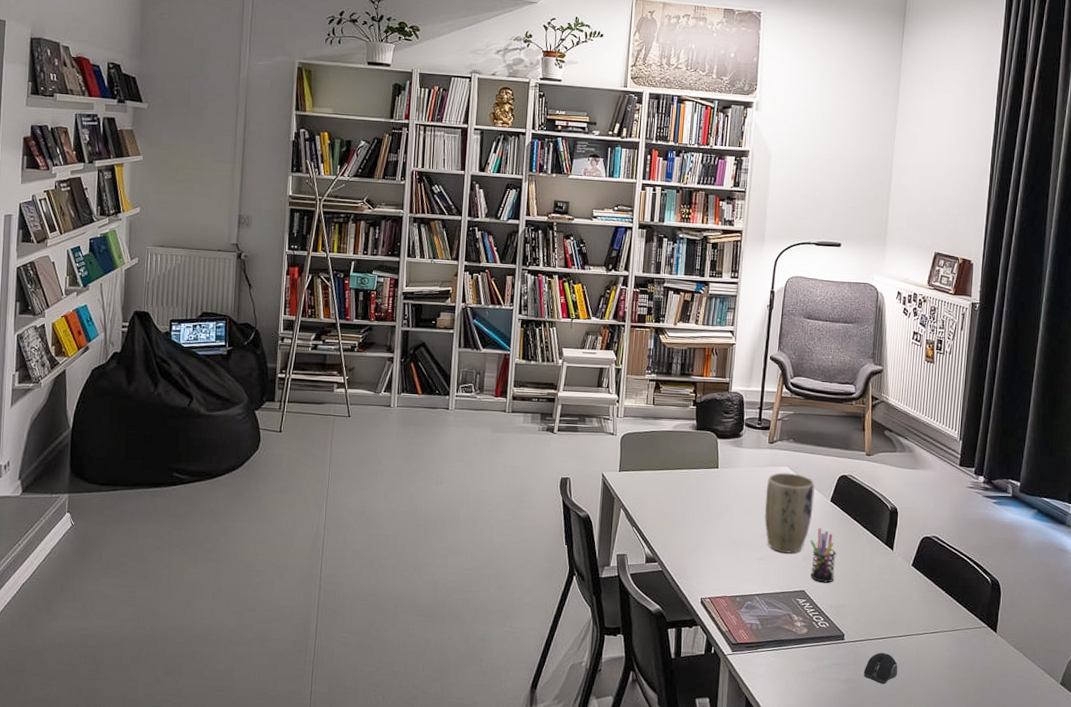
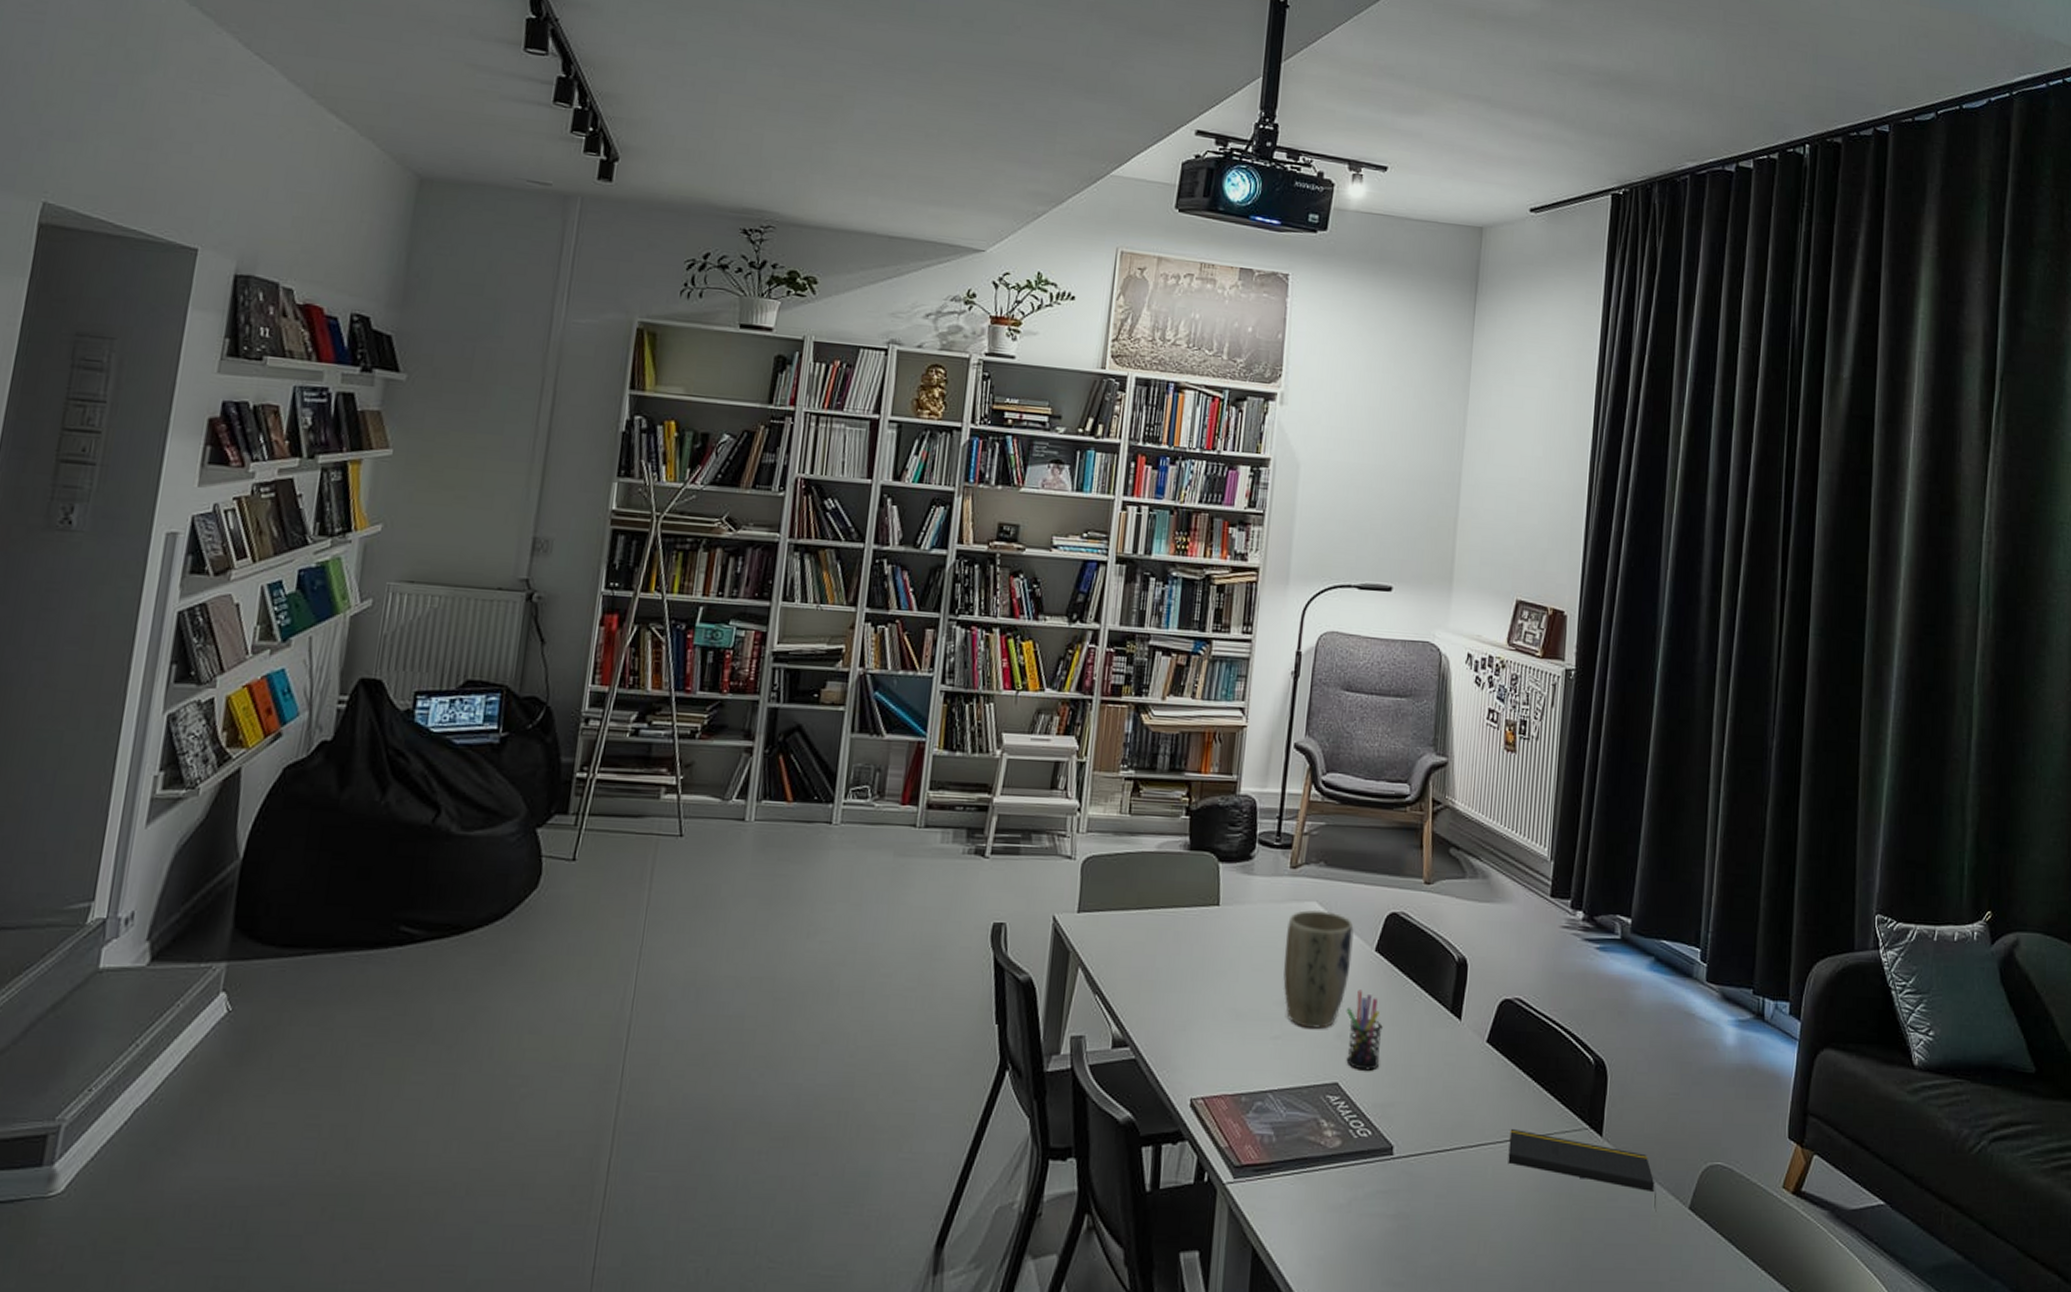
computer mouse: present [863,652,898,685] -> none [1419,1171,1467,1220]
notepad: none [927,625,1036,686] -> present [1508,1128,1657,1213]

